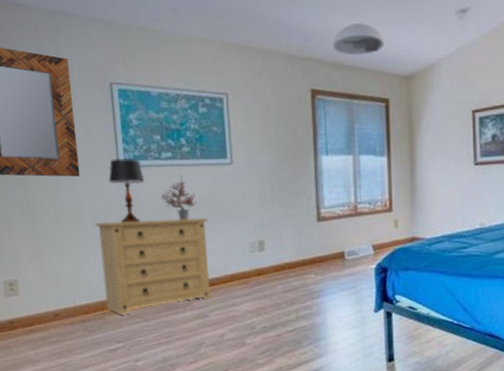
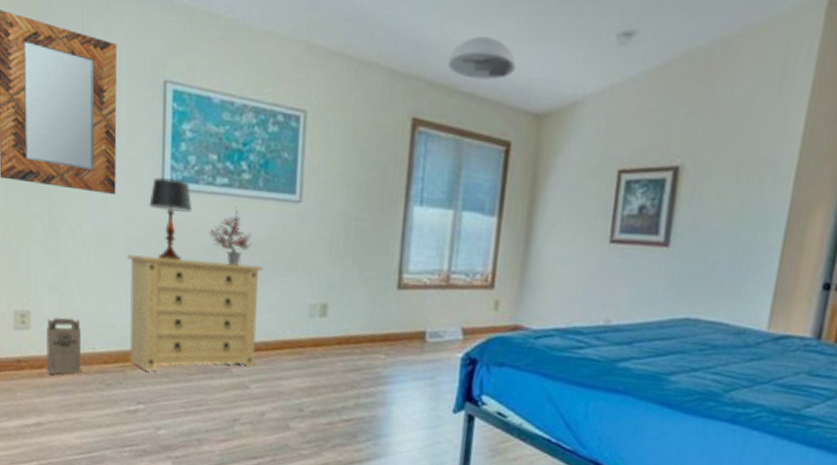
cardboard box: none [32,281,67,329] -> present [45,317,82,375]

